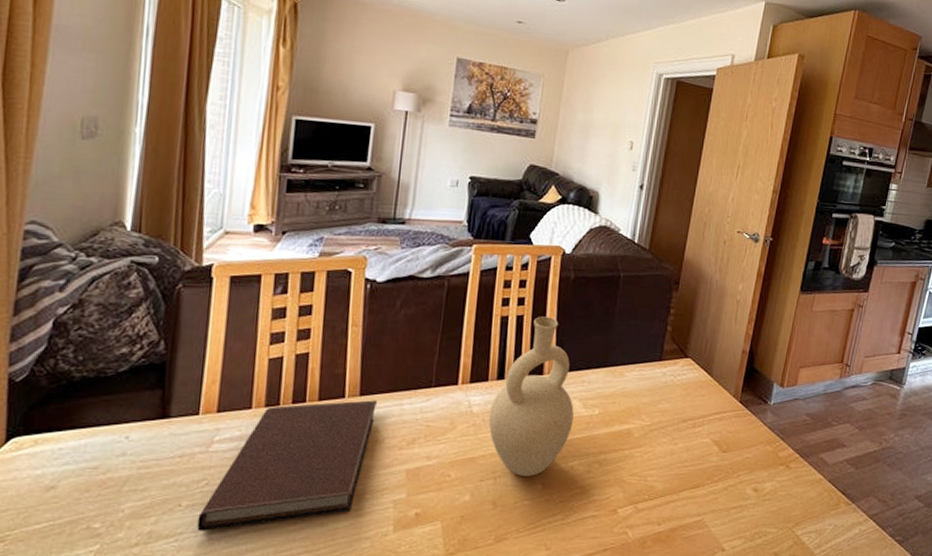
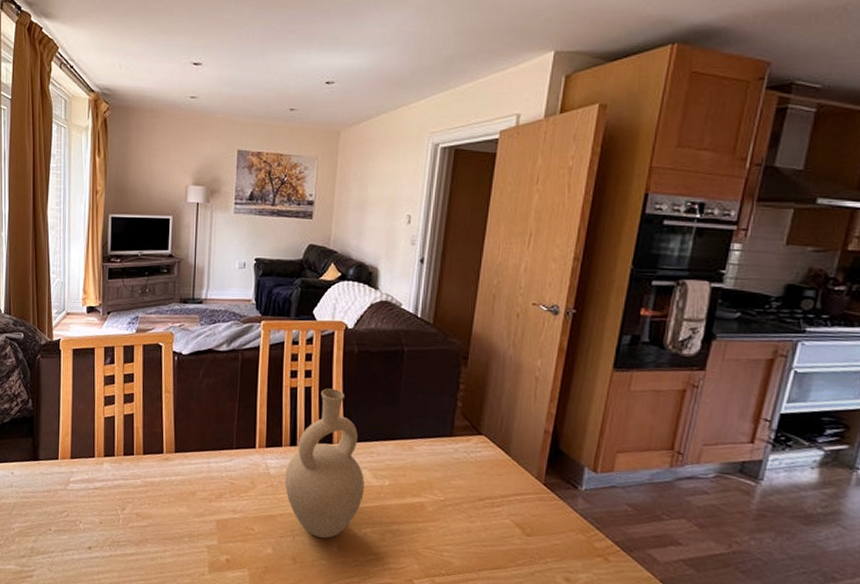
notebook: present [197,400,378,531] -> none [63,456,190,553]

